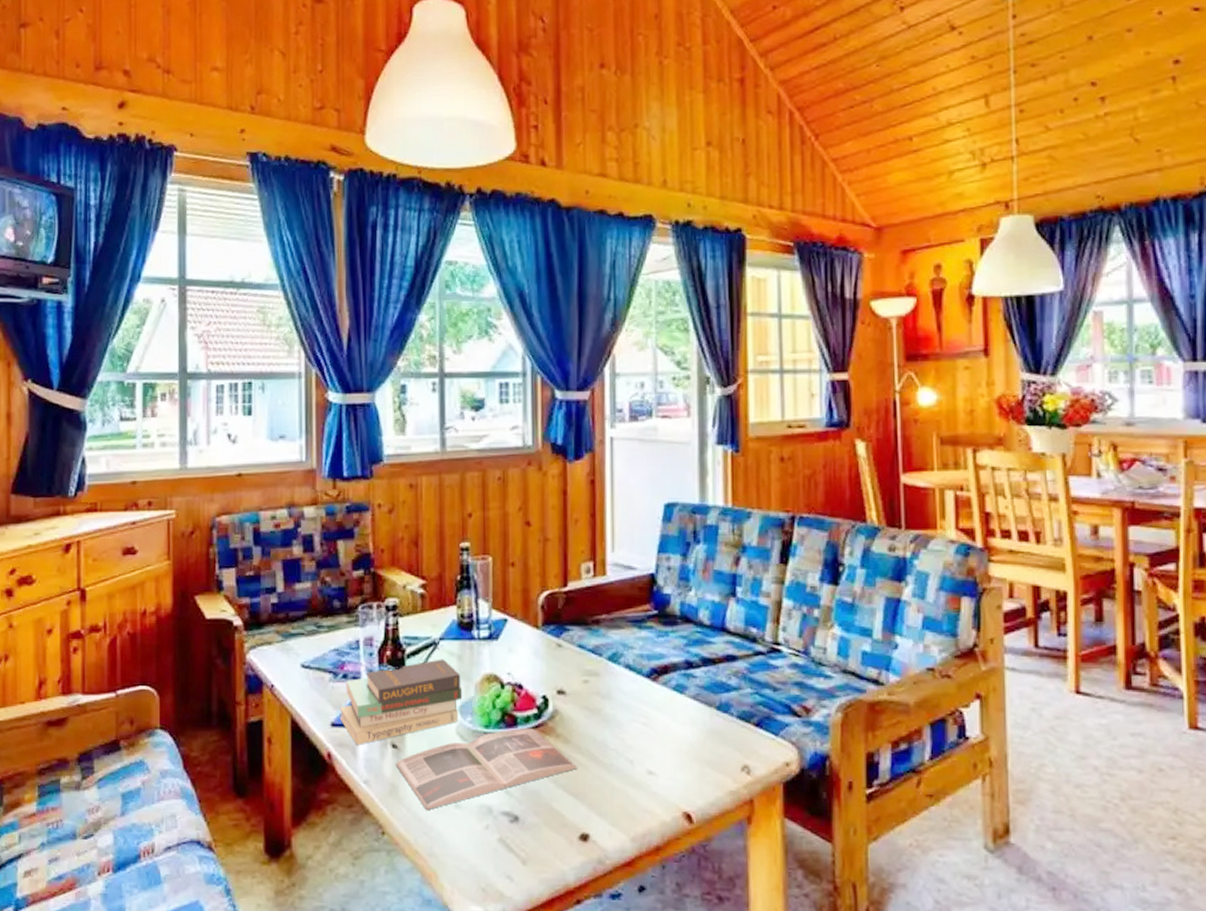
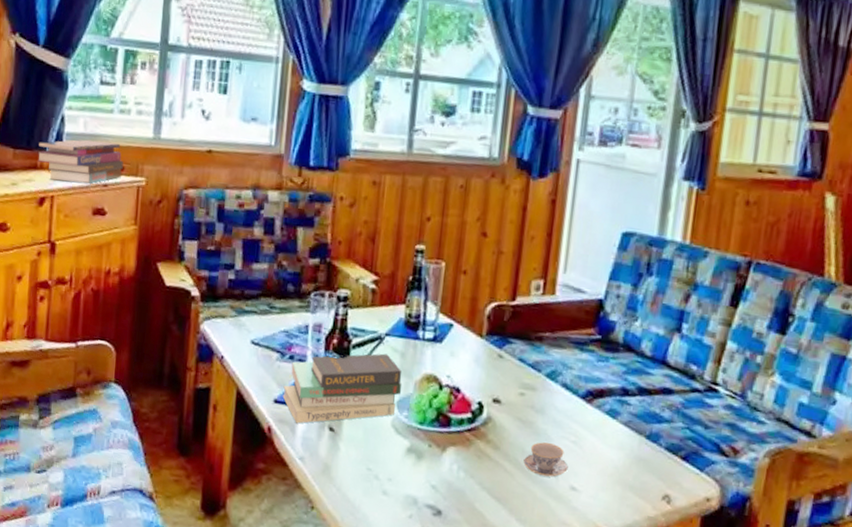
books: none [60,478,151,525] -> present [38,139,124,185]
magazine: present [395,727,577,810] -> none [331,429,503,493]
teacup: none [596,729,642,764] -> present [523,442,568,477]

